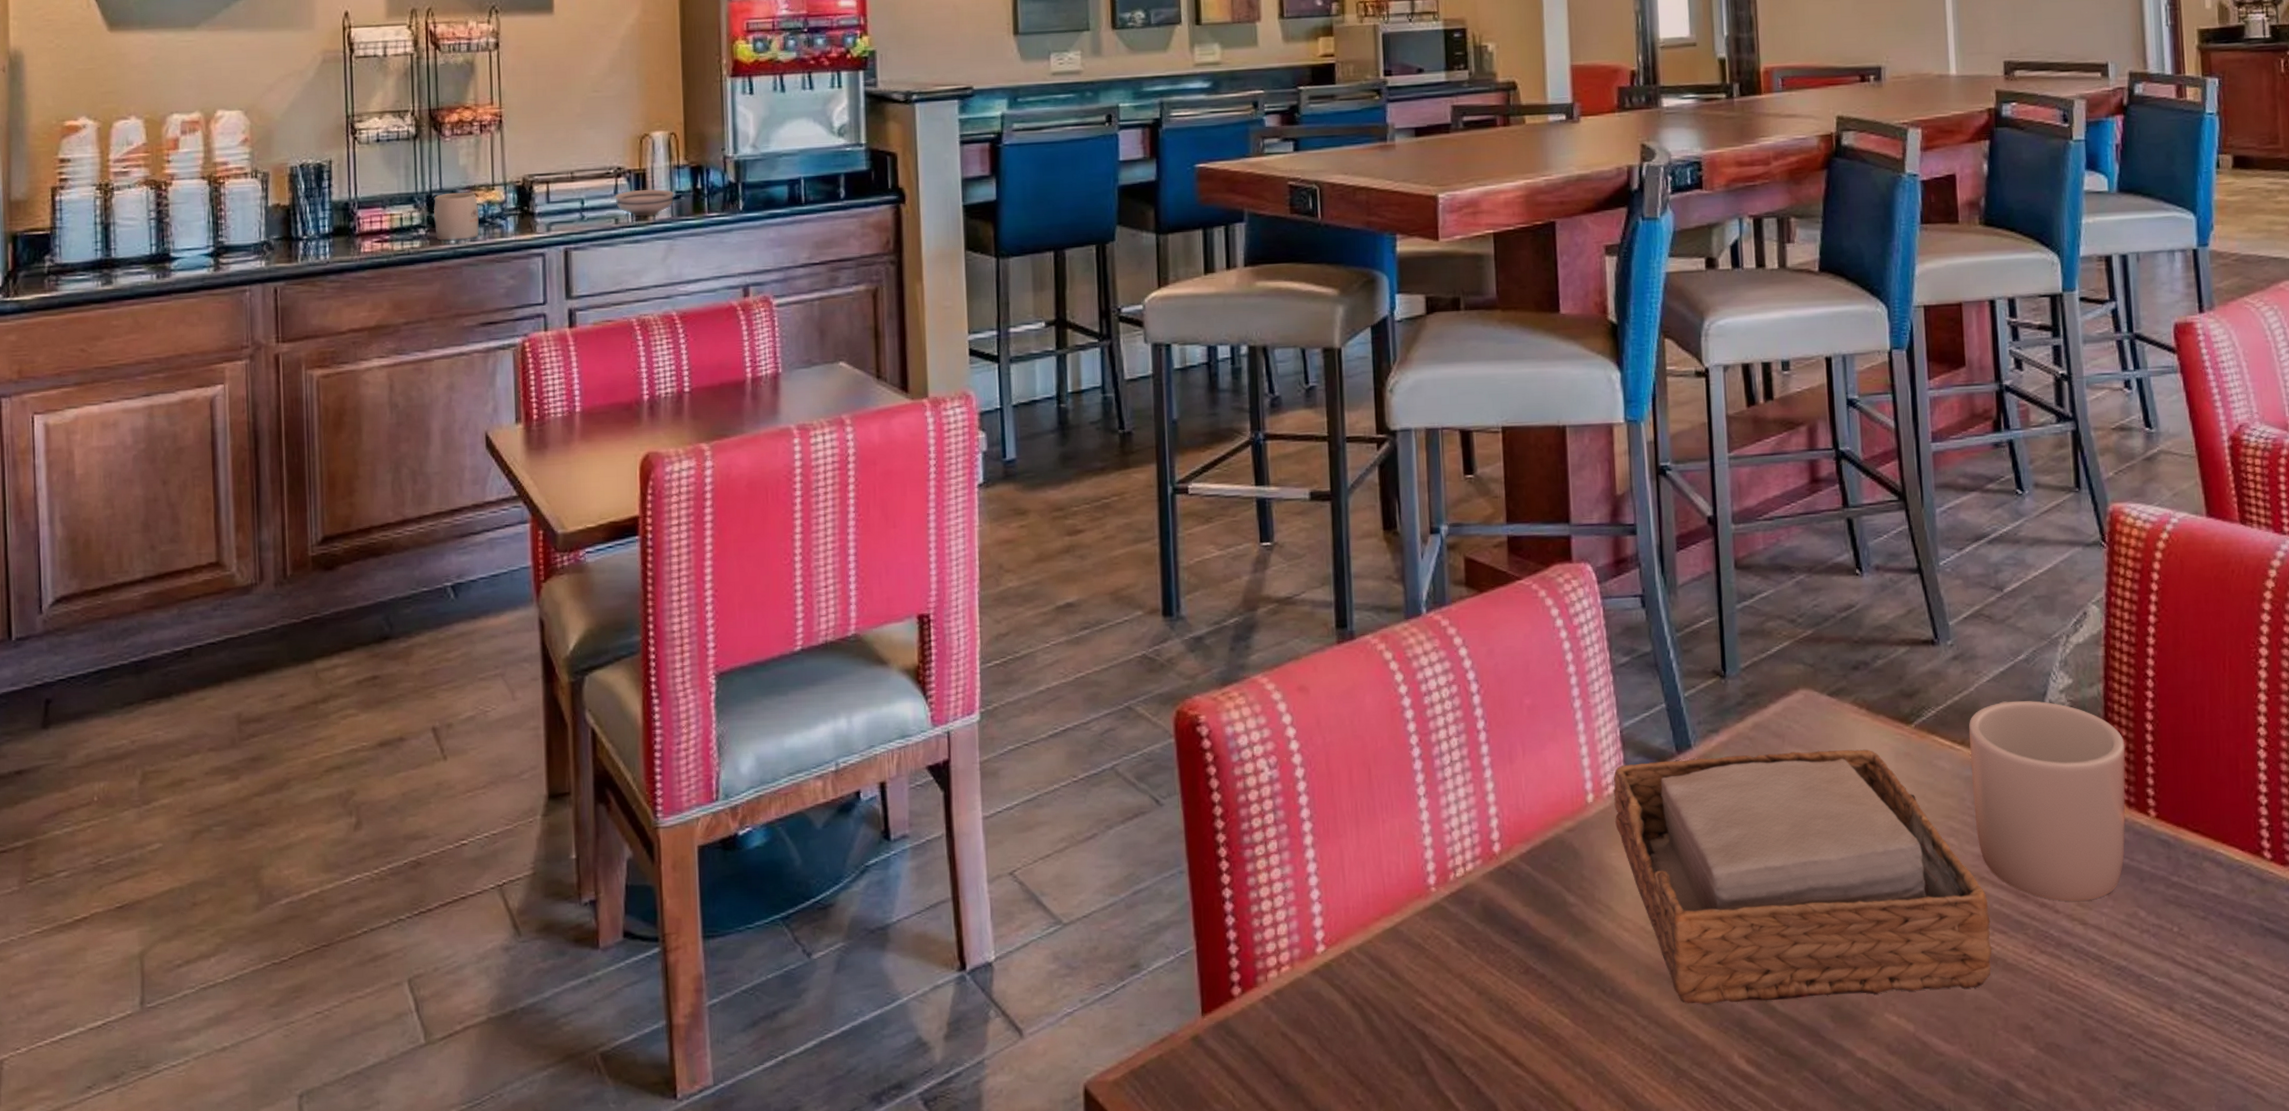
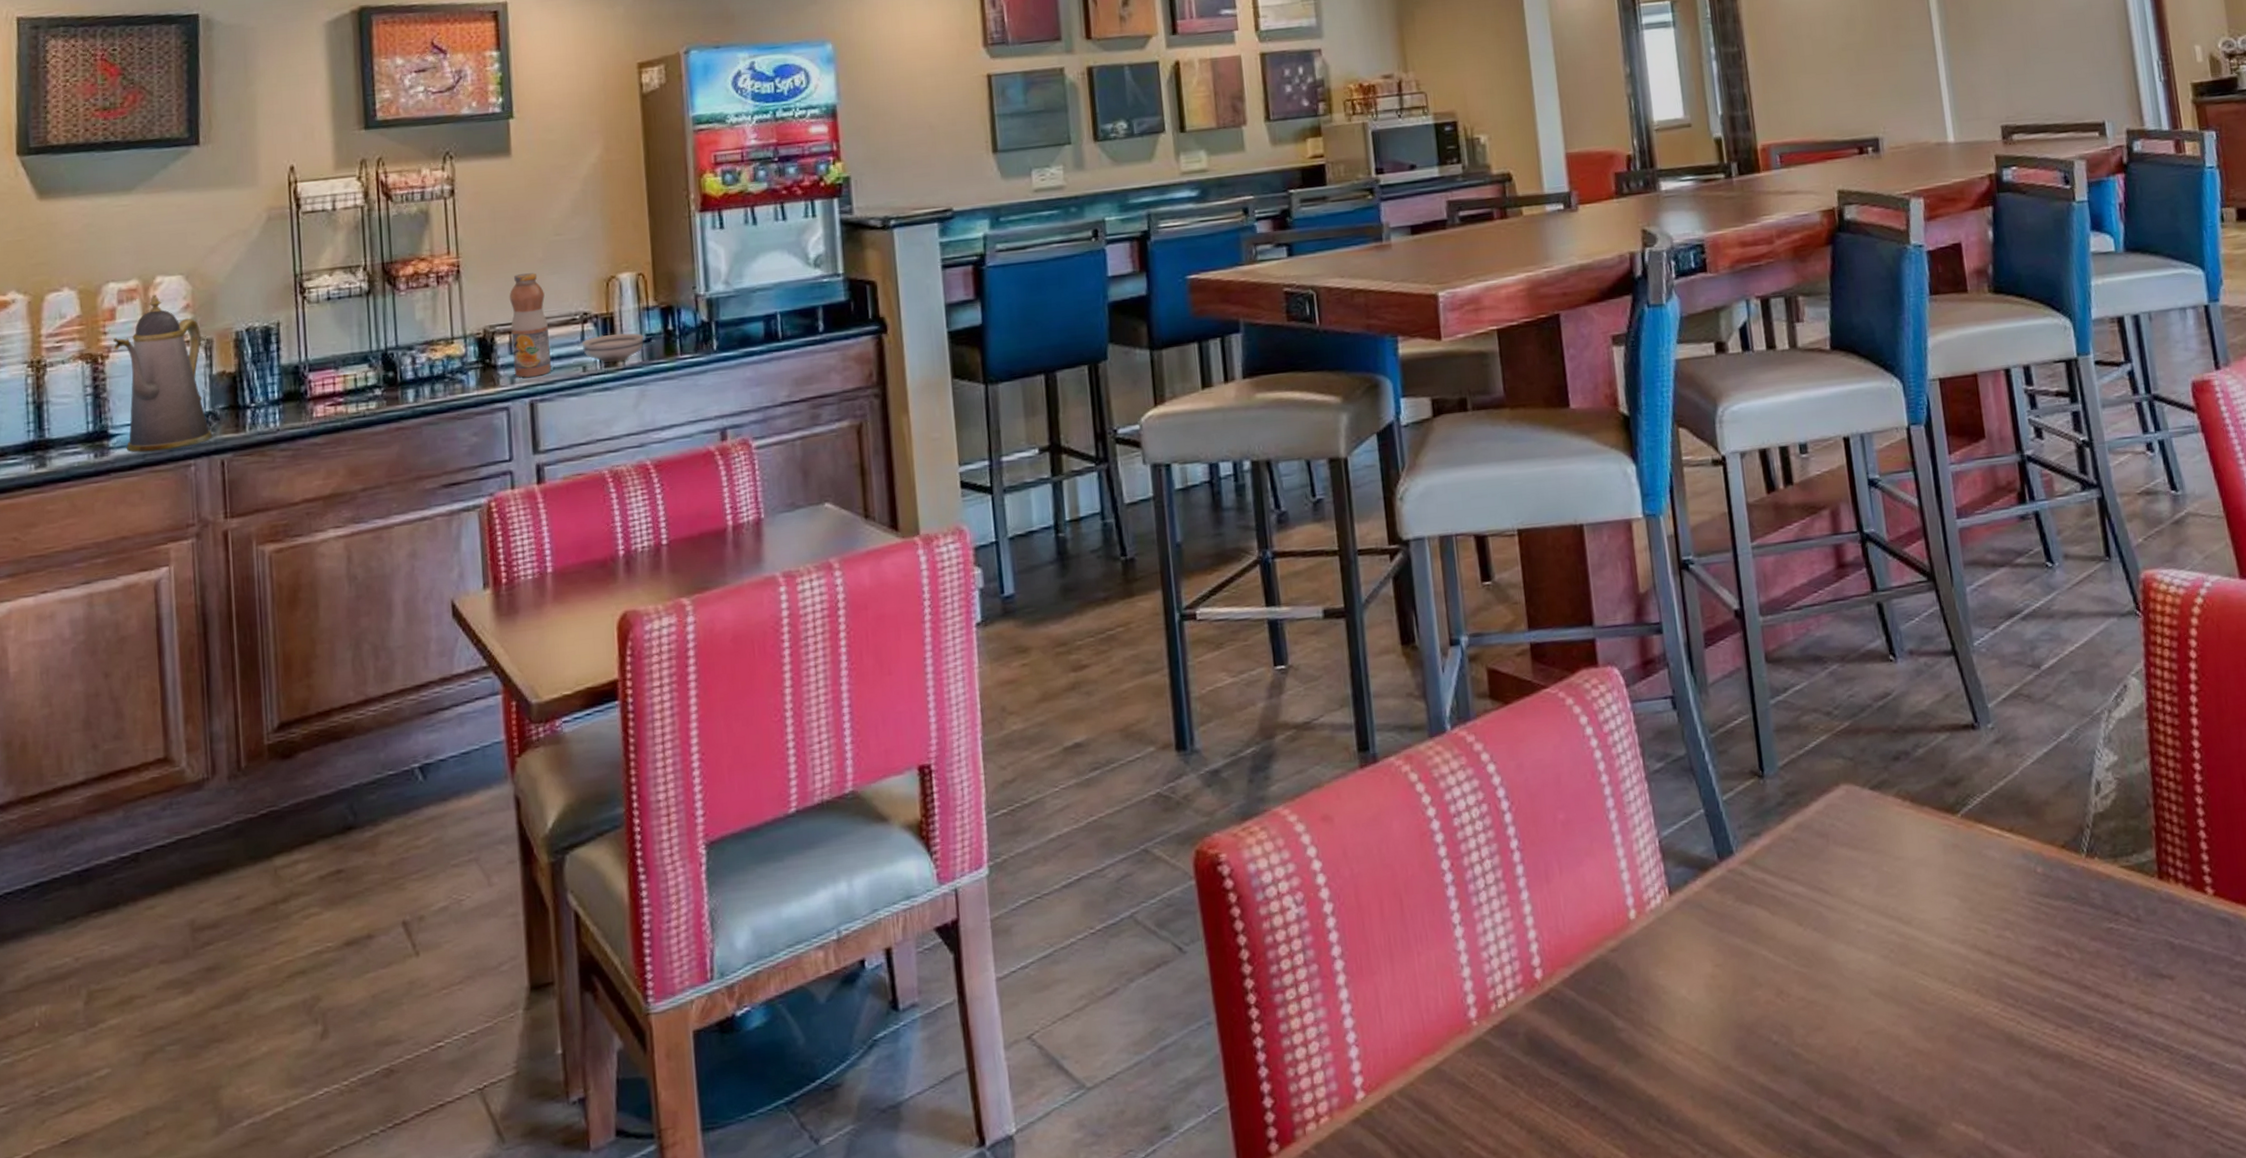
coffee pot: none [176,127,267,277] -> present [113,294,213,453]
mug: present [434,192,479,241] -> none [390,348,439,401]
orange juice: none [547,126,586,226] -> present [509,273,552,378]
napkin holder: present [1613,749,1992,1005] -> none [1654,843,2058,1127]
mug: present [1968,700,2126,902] -> none [2015,781,2185,990]

